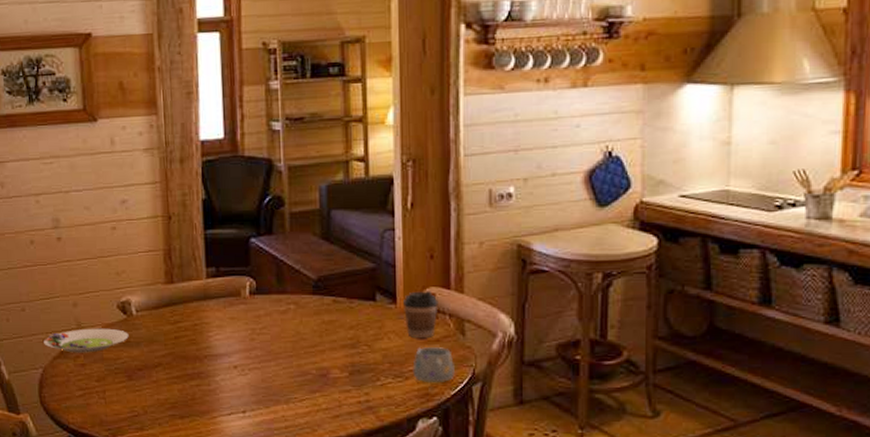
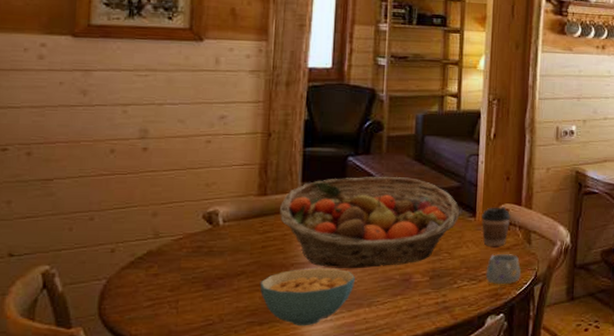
salad plate: present [44,328,129,353] -> none [112,238,212,263]
cereal bowl: none [176,361,269,422] -> present [259,268,355,326]
fruit basket: none [188,259,378,362] -> present [280,177,460,269]

